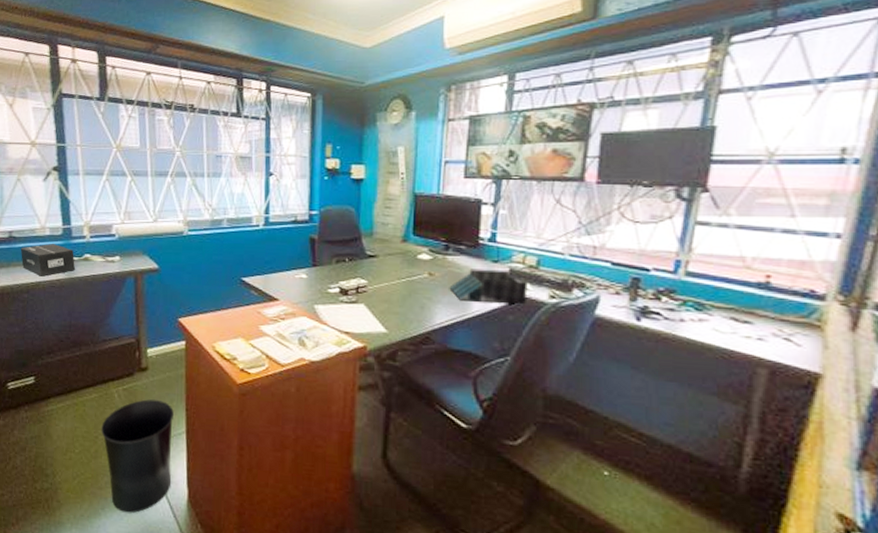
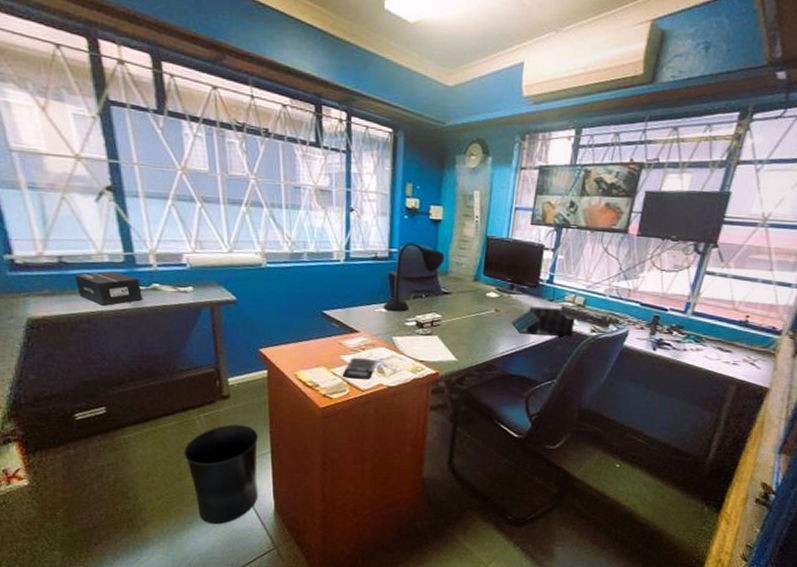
calculator: none [261,328,300,354] -> present [342,357,379,381]
desk lamp: none [304,204,369,278] -> present [383,243,445,312]

